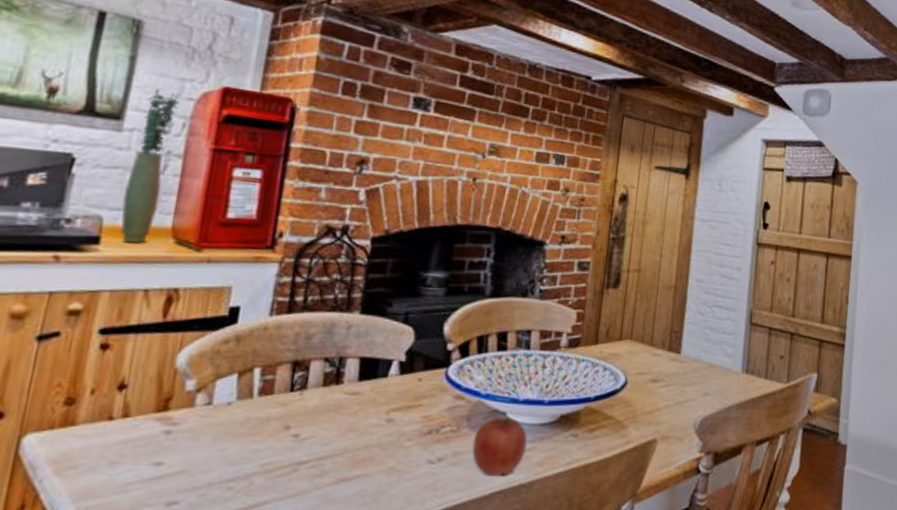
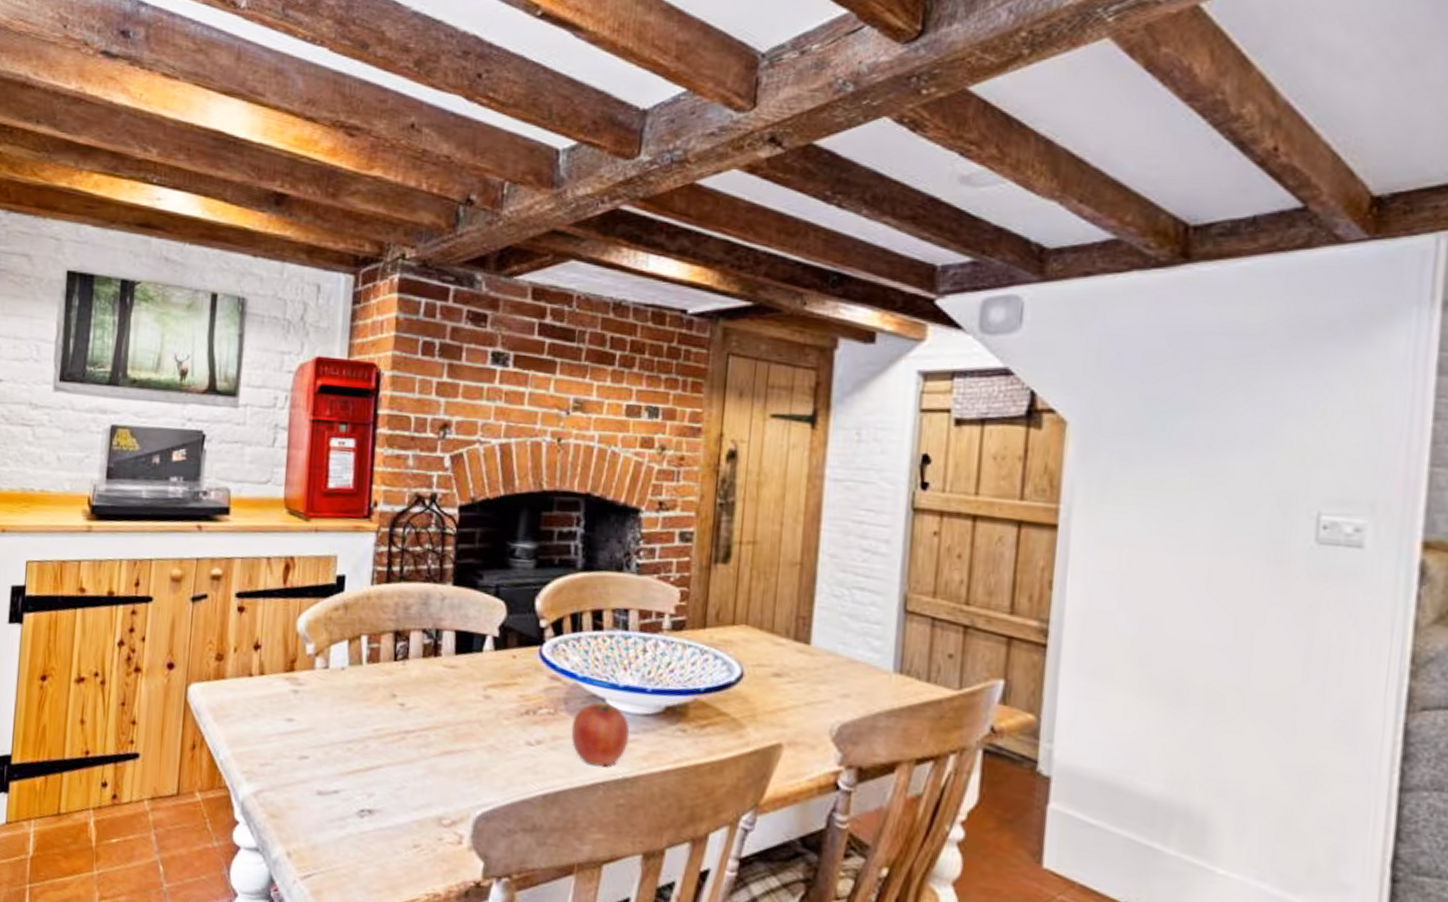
vase: present [121,89,179,244] -> none [243,364,281,514]

